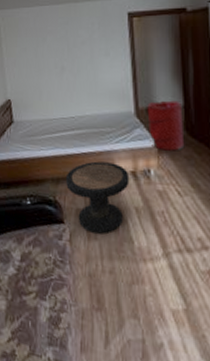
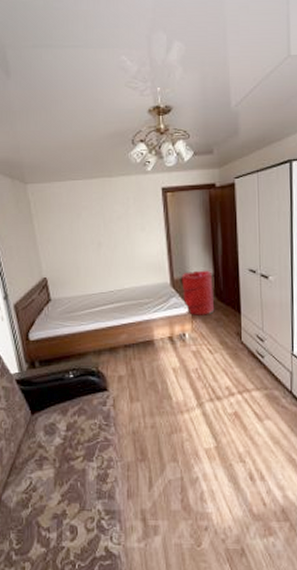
side table: present [65,161,130,234] -> none [107,331,167,395]

